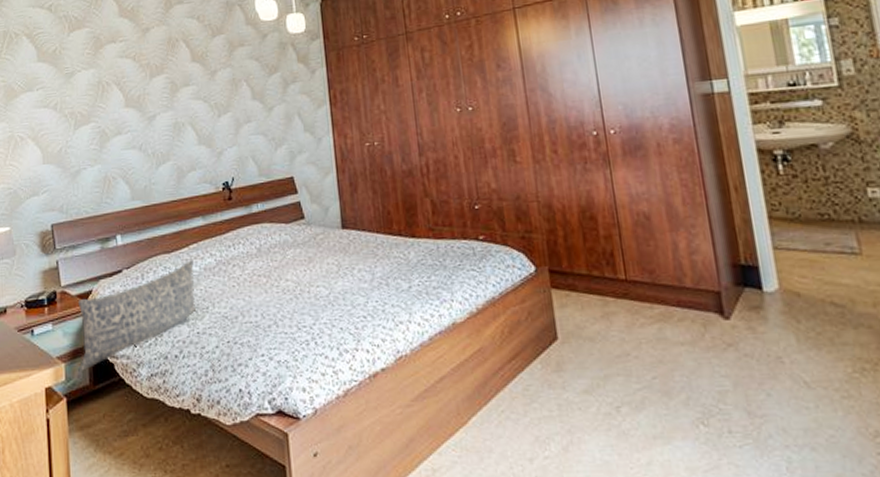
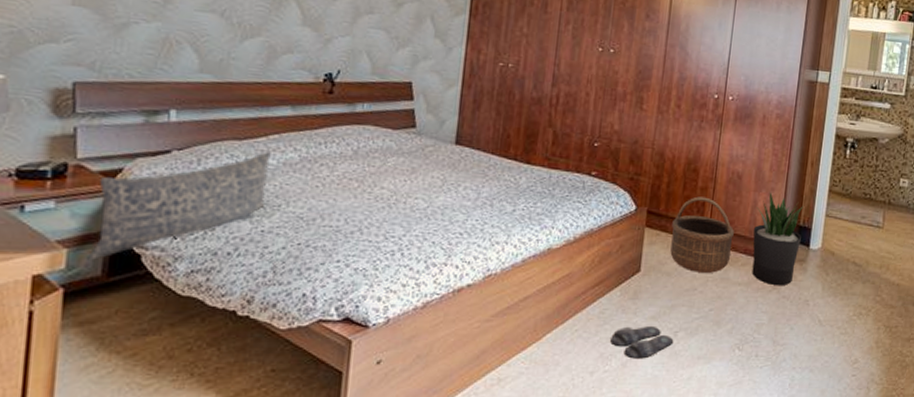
slippers: none [543,401,618,442] -> present [610,325,674,359]
basket: none [580,246,662,334] -> present [670,196,734,273]
planter: none [679,229,752,341] -> present [752,192,804,285]

